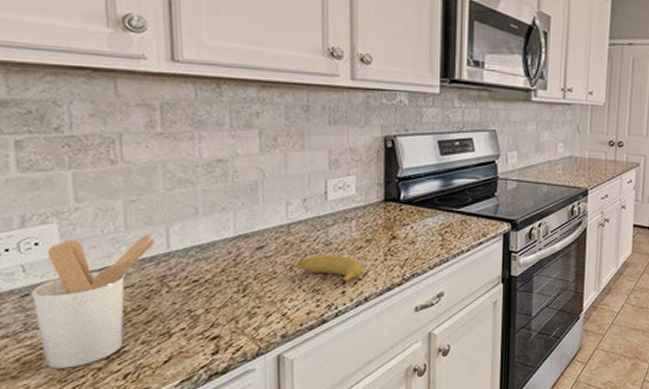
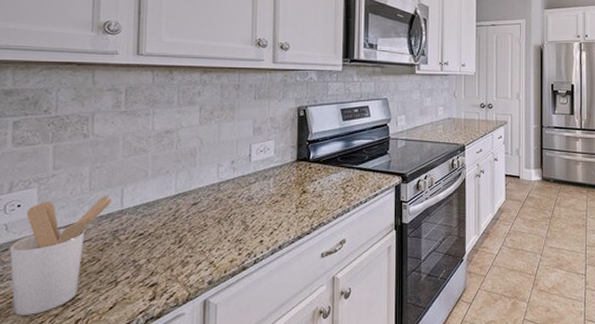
banana: present [297,254,362,286] -> none [224,208,278,236]

